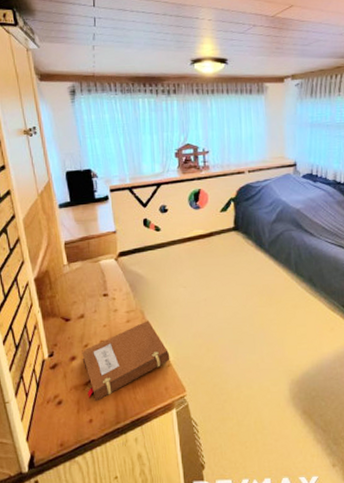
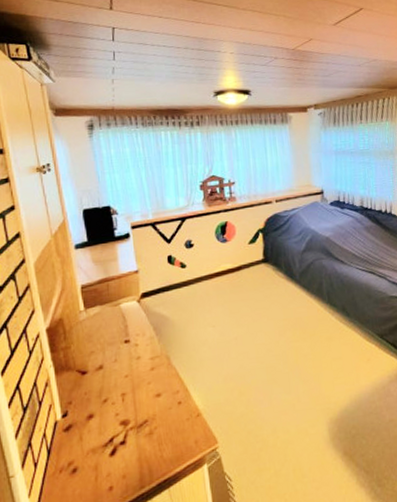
notebook: present [82,320,170,402] -> none [100,366,200,465]

